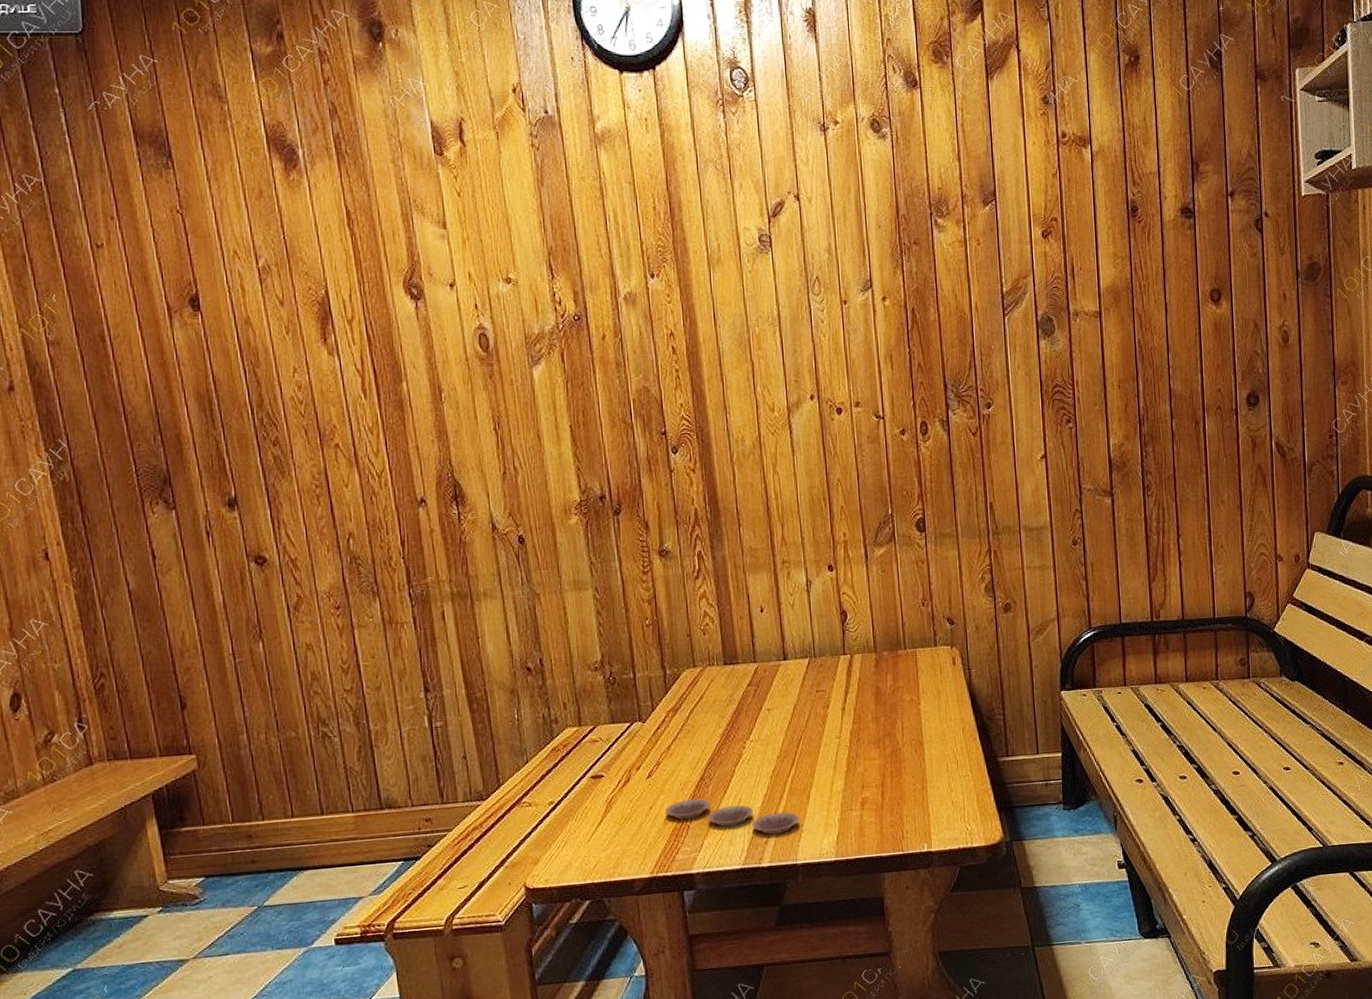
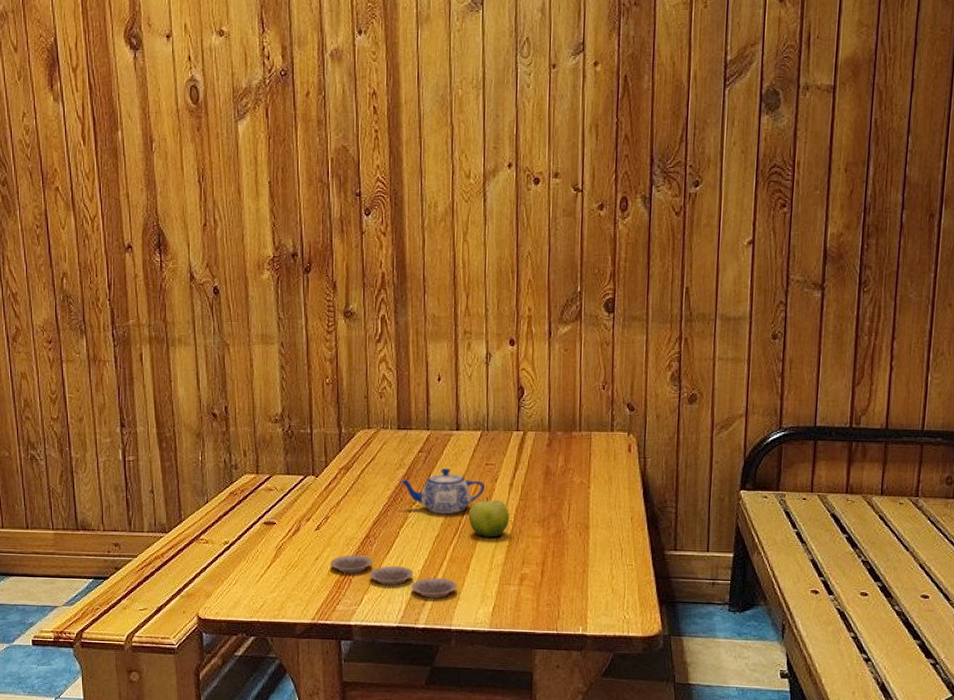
teapot: none [729,699,817,747] -> present [398,467,485,515]
fruit: none [803,723,846,766] -> present [468,496,510,538]

